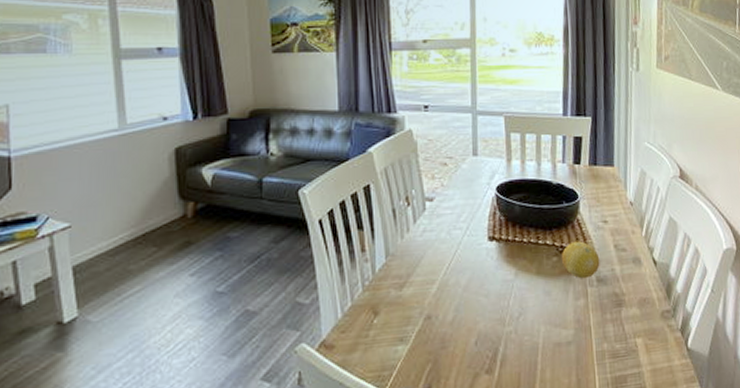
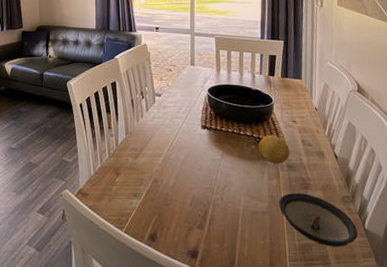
saucer: none [587,312,680,376] -> present [279,193,358,247]

